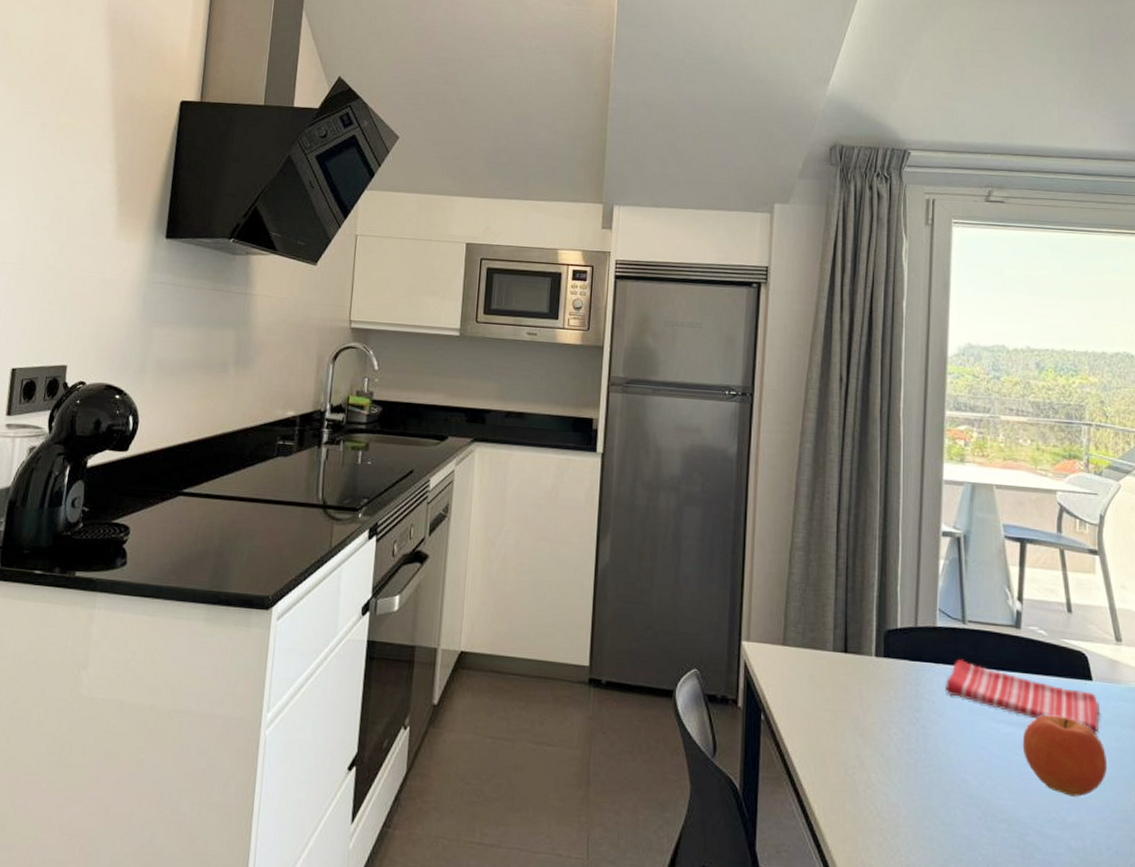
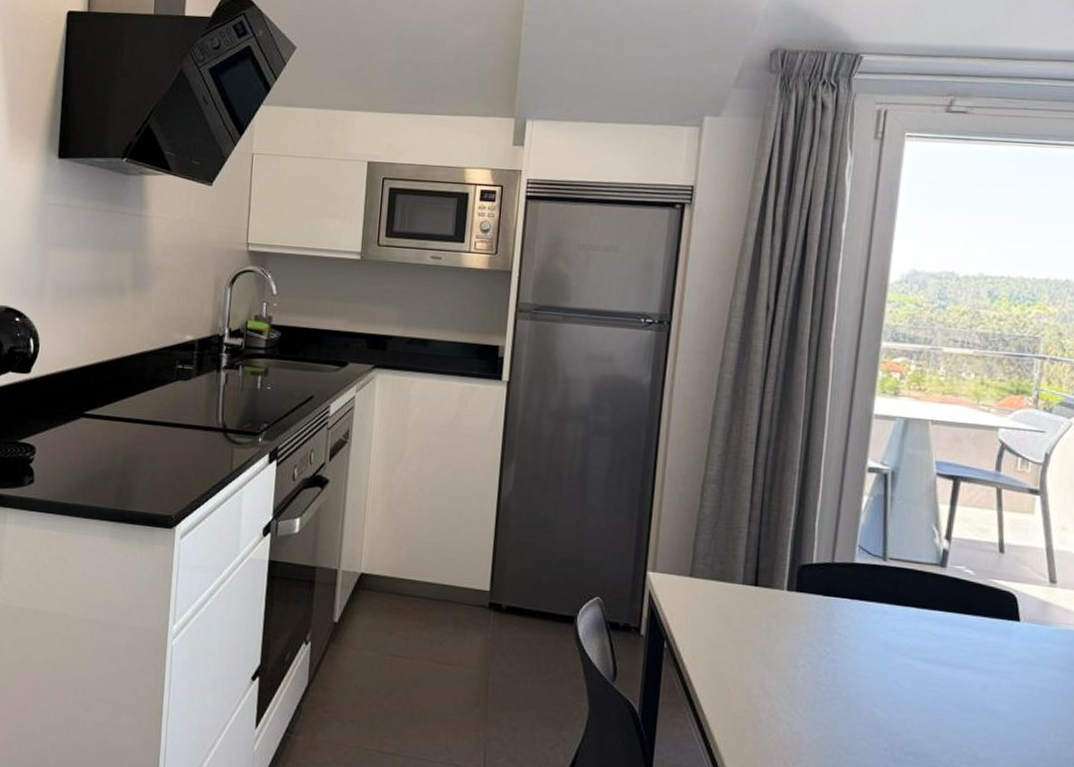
dish towel: present [945,658,1100,734] -> none [859,595,1025,674]
fruit: present [1022,714,1108,797] -> none [937,653,1028,734]

